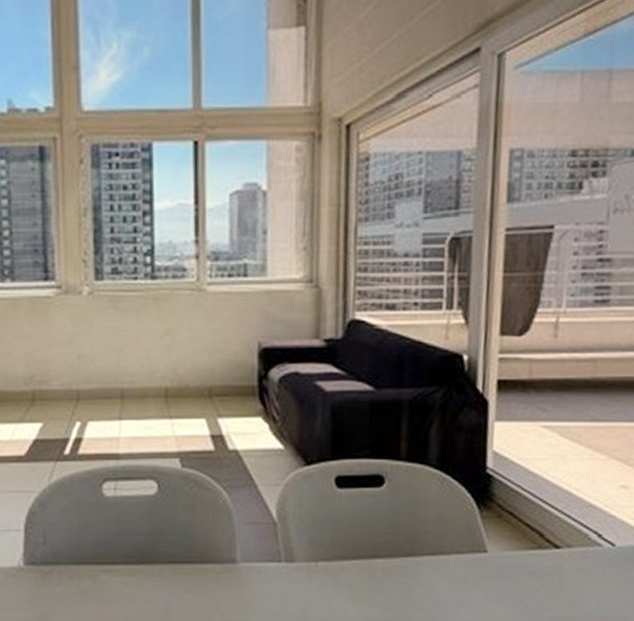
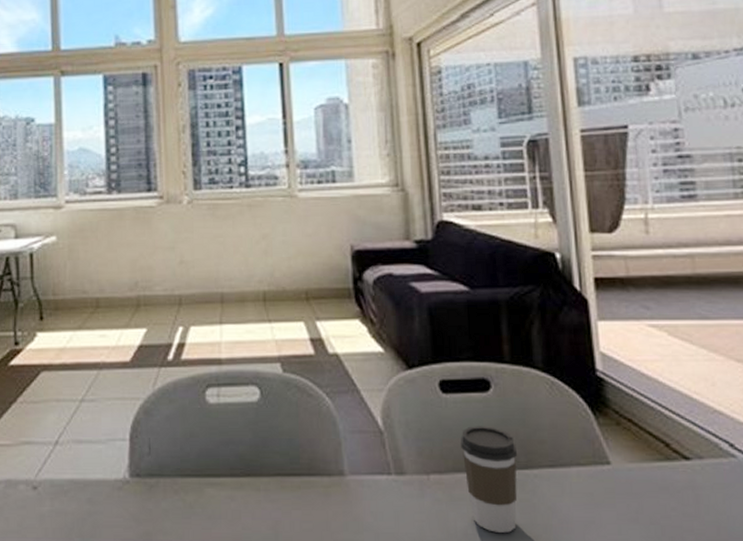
coffee cup: none [350,518,402,612] -> present [461,426,518,533]

